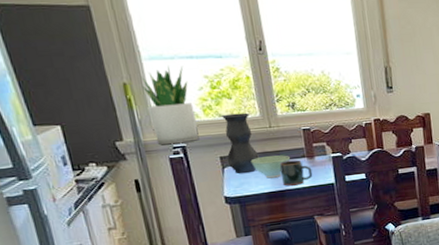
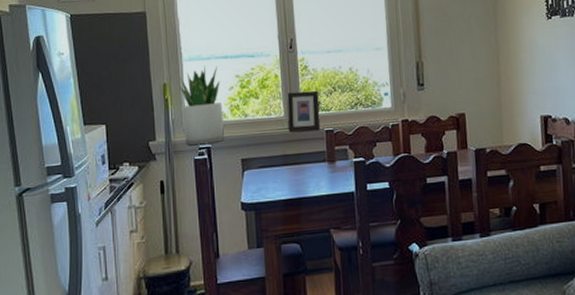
vase: present [221,112,260,174] -> none [247,112,281,178]
bowl: present [250,155,291,179] -> none [270,158,311,184]
picture frame: none [261,92,297,131] -> present [287,90,321,132]
mug: present [279,159,313,186] -> none [298,164,333,193]

